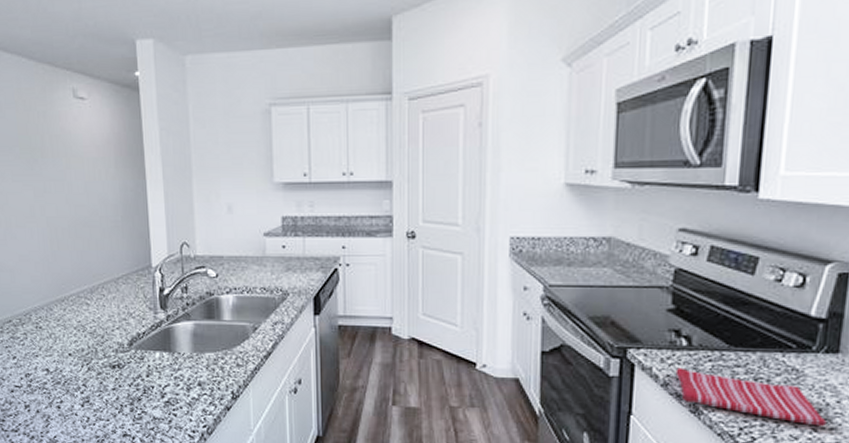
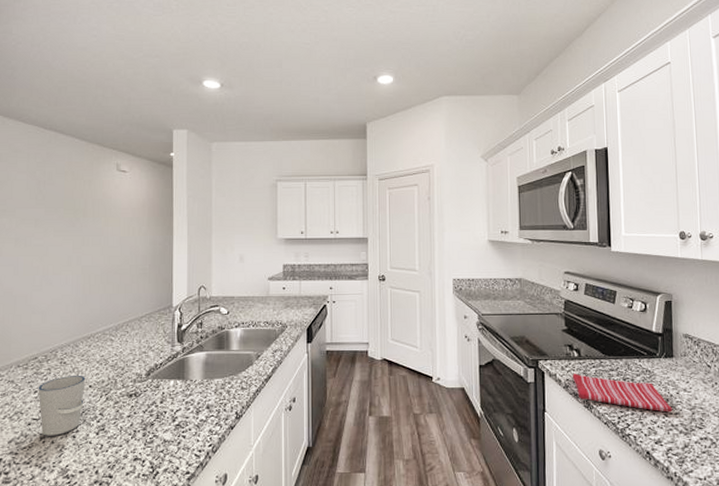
cup: none [16,342,66,405] -> present [38,376,86,436]

